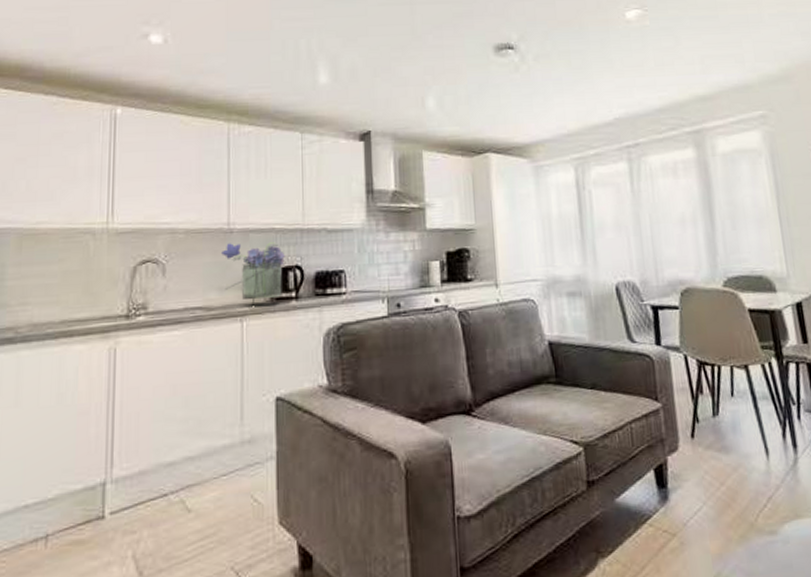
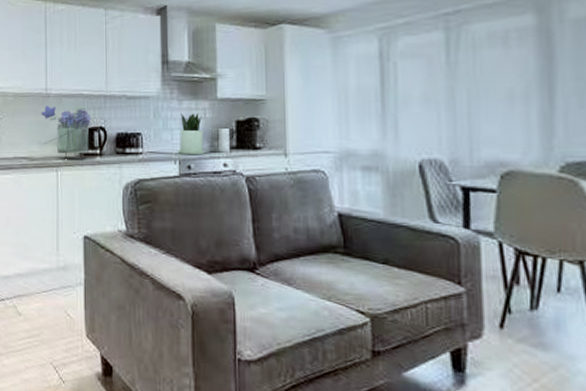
planter: none [385,244,415,292] -> present [177,112,205,155]

